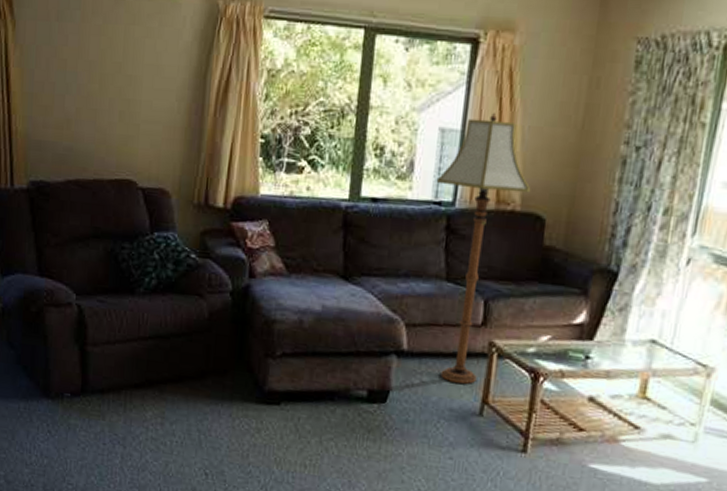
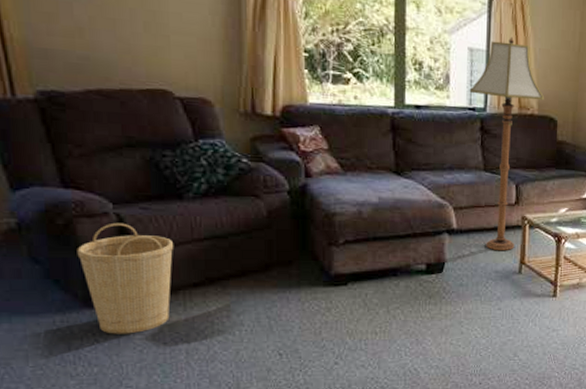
basket: none [43,314,121,430] -> present [77,222,173,334]

